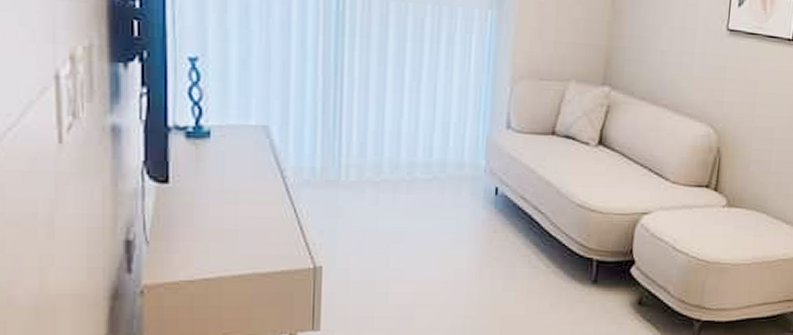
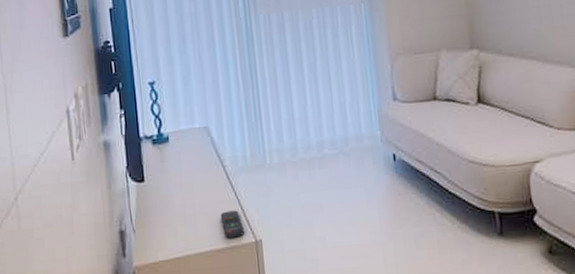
remote control: none [271,230,300,261] -> present [220,210,244,238]

